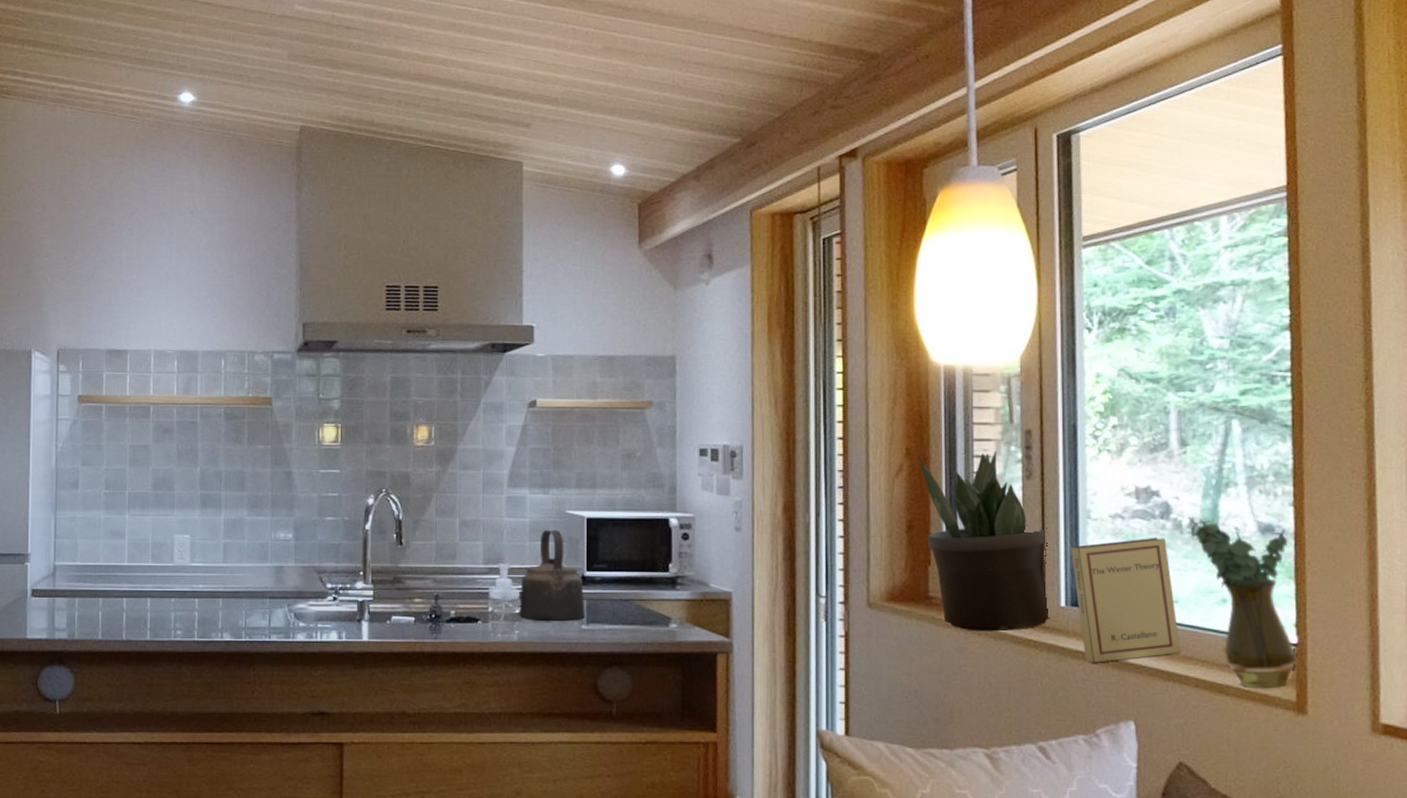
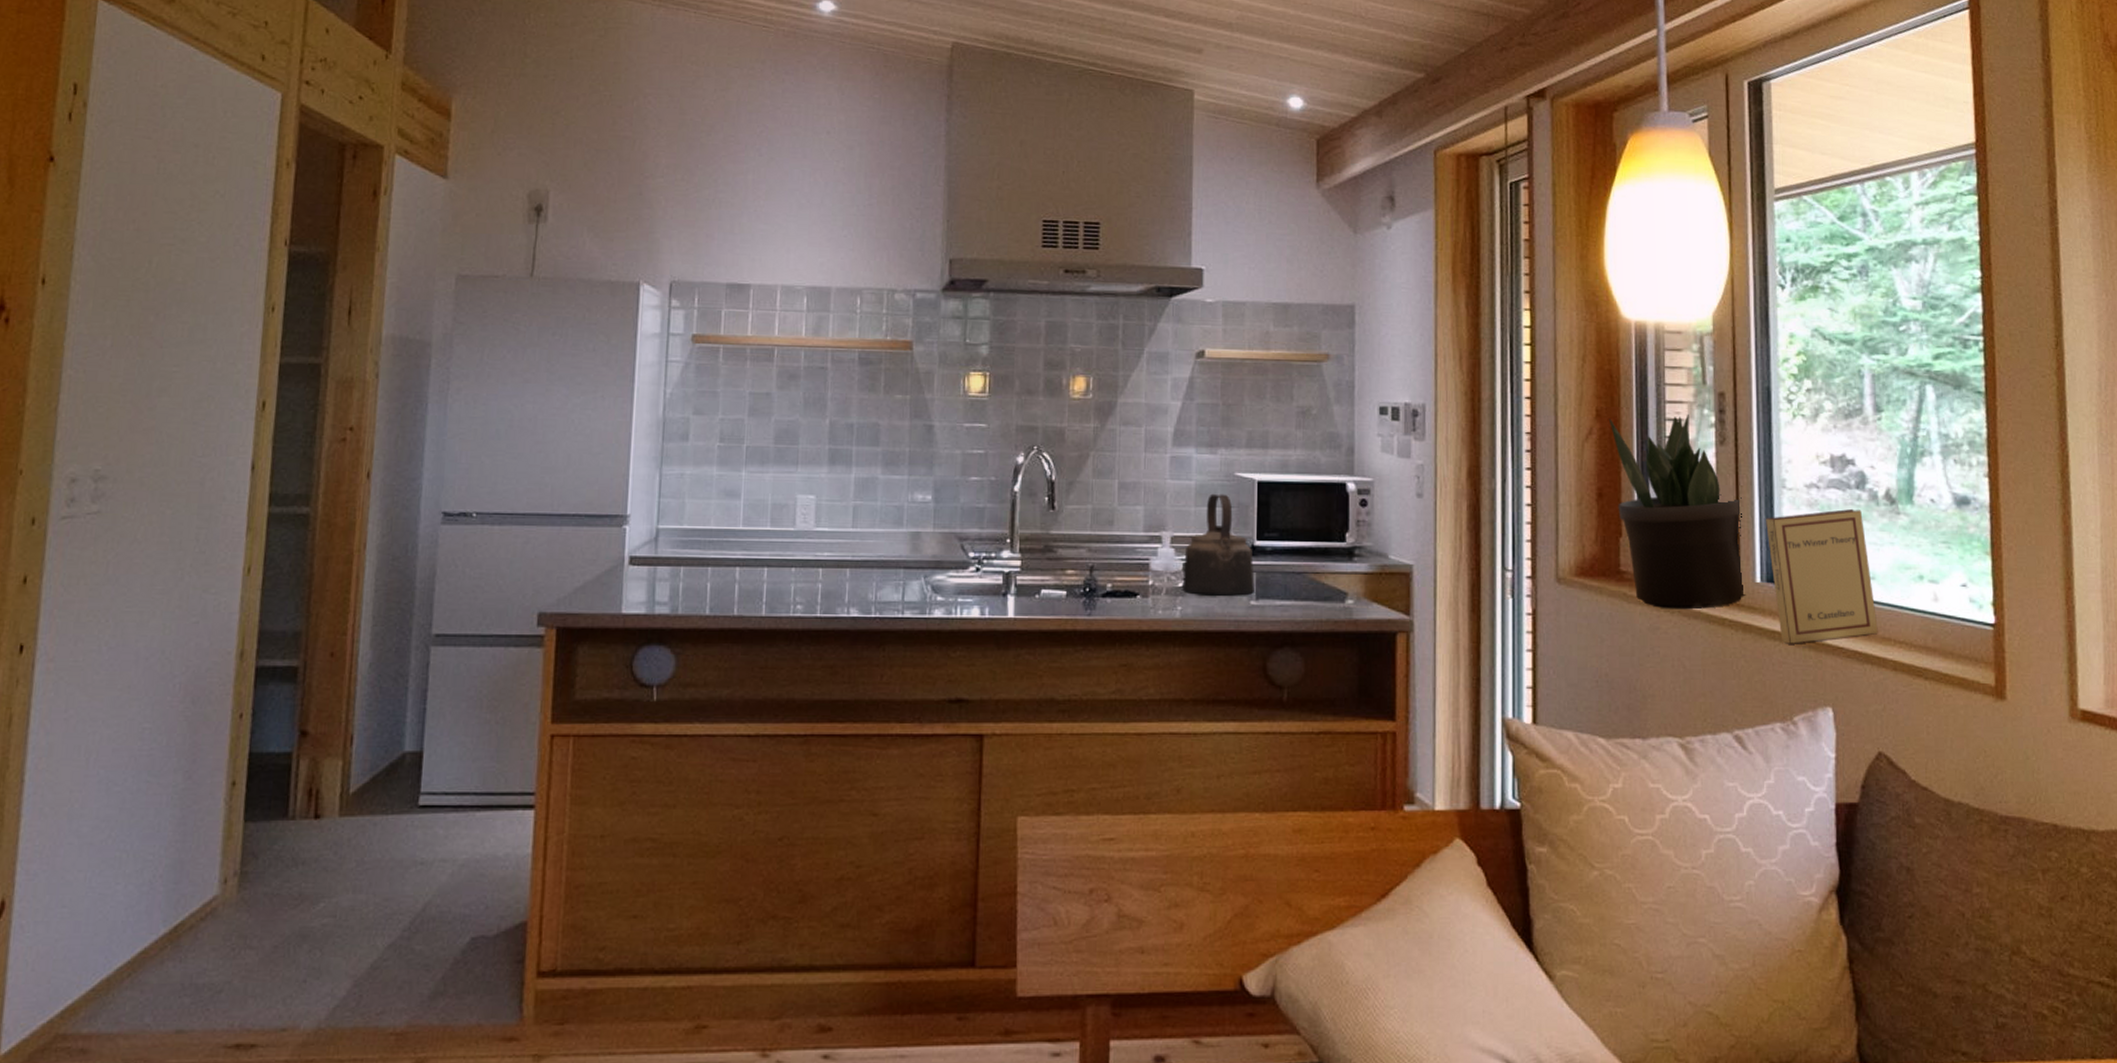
vase: present [1187,516,1295,689] -> none [1883,487,1993,673]

